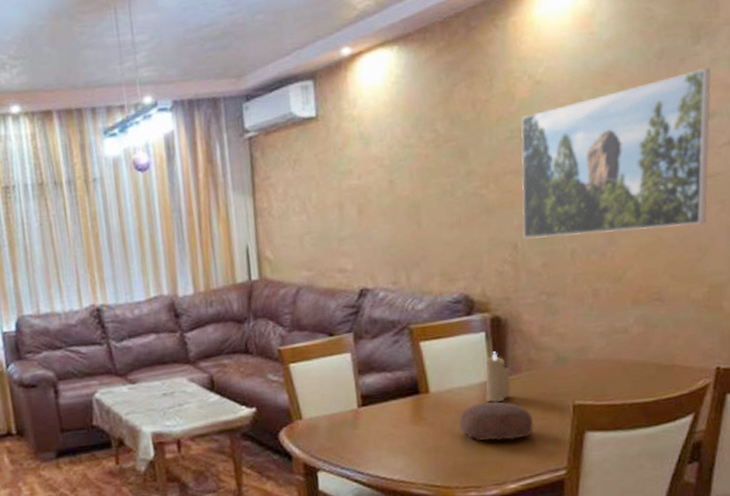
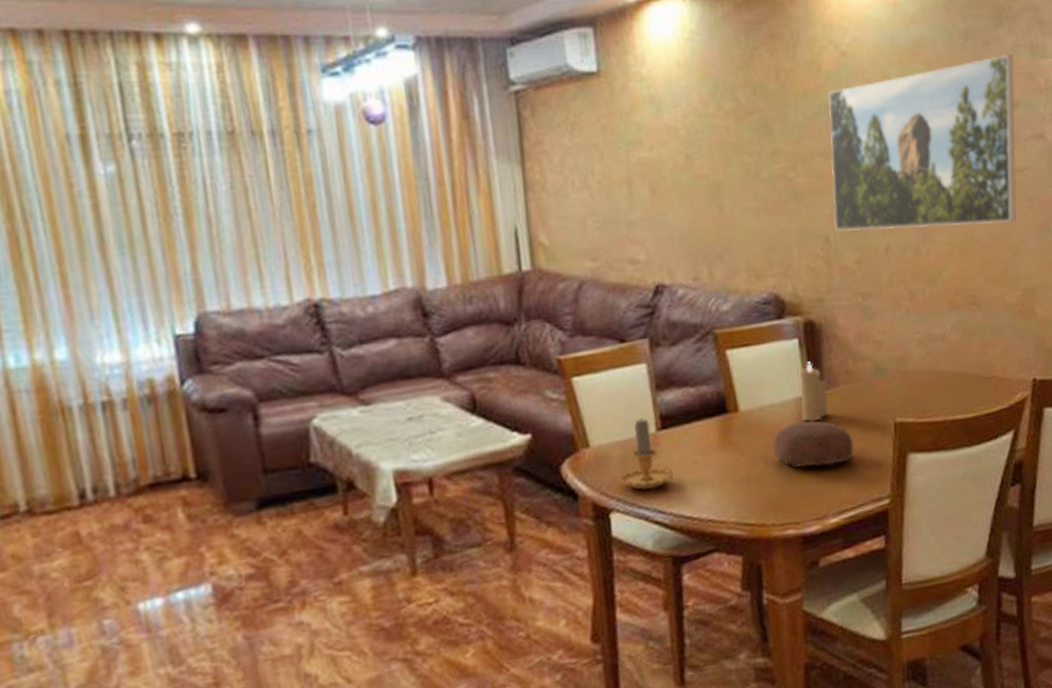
candle: none [326,396,371,455] -> present [619,417,674,490]

